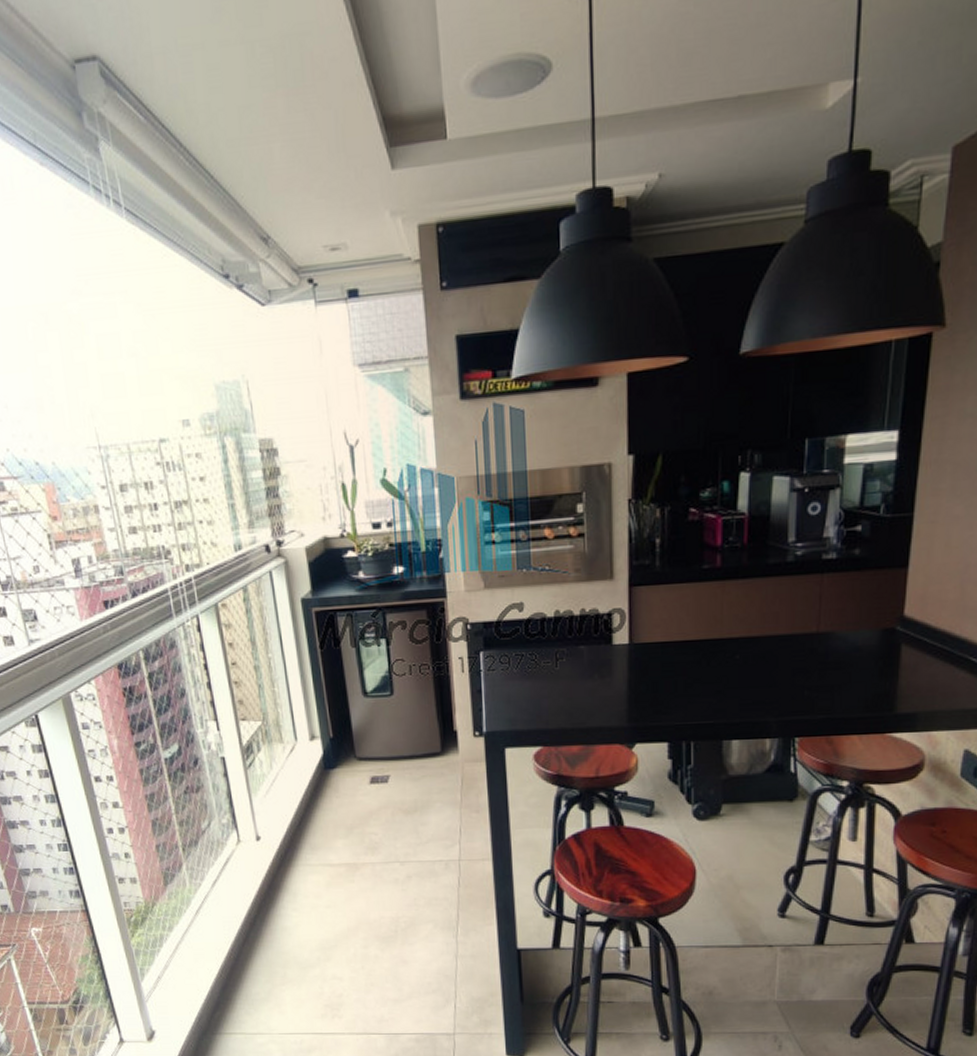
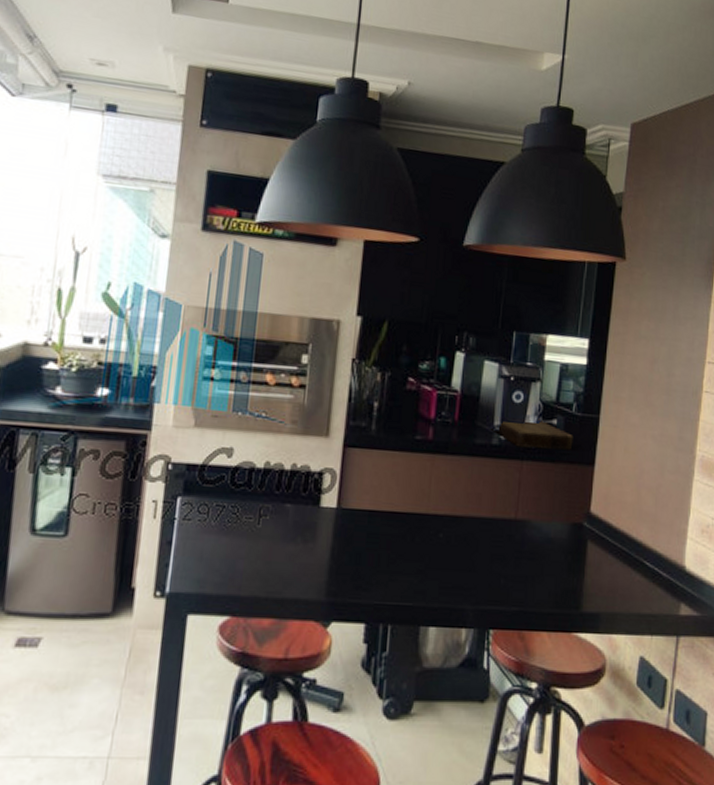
cutting board: none [781,528,882,561] -> present [487,419,573,450]

